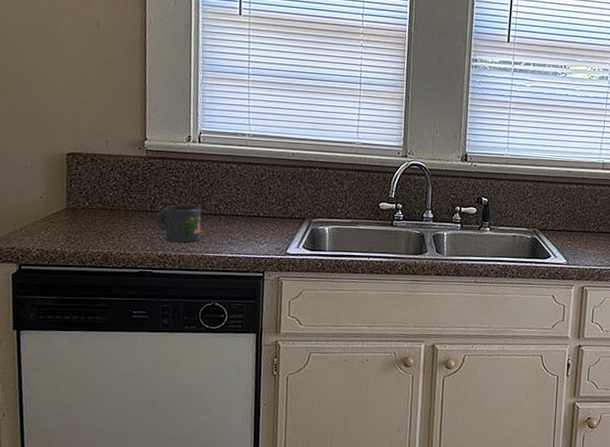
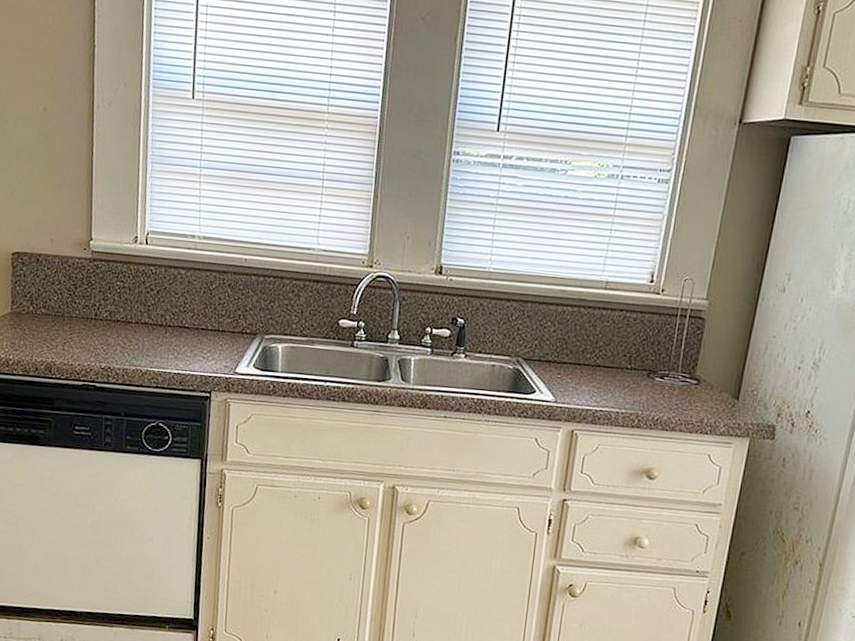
mug: present [156,205,201,243] -> none [100,313,147,355]

